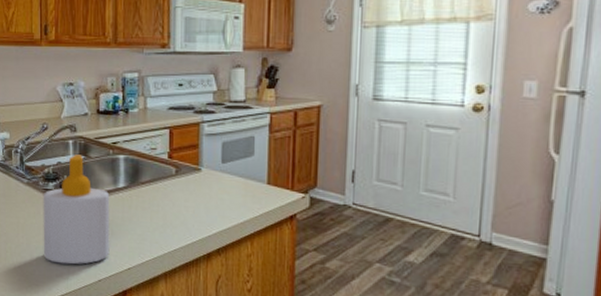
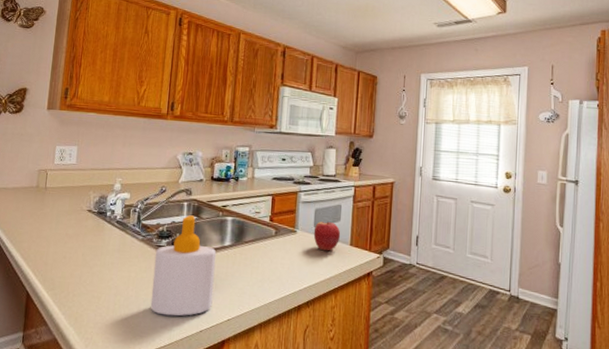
apple: none [221,156,255,192] -> present [313,221,341,251]

